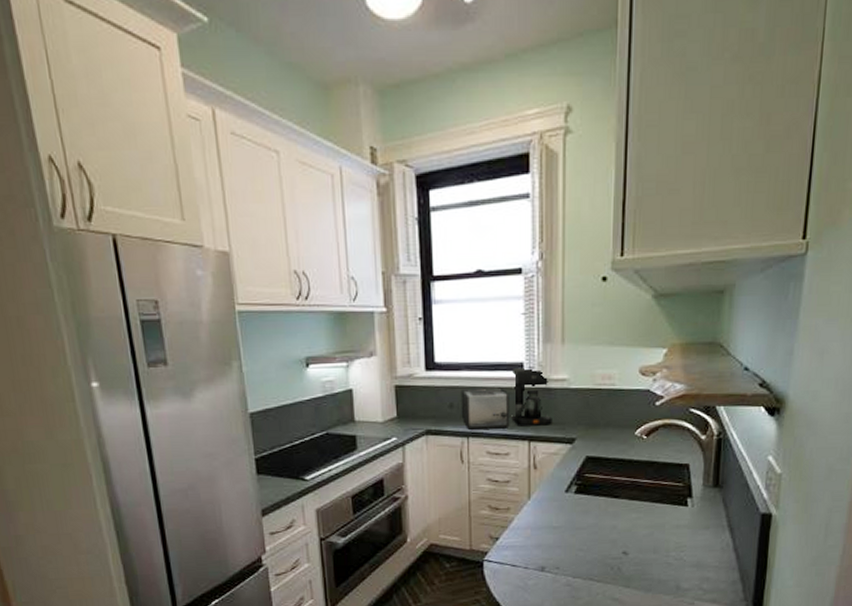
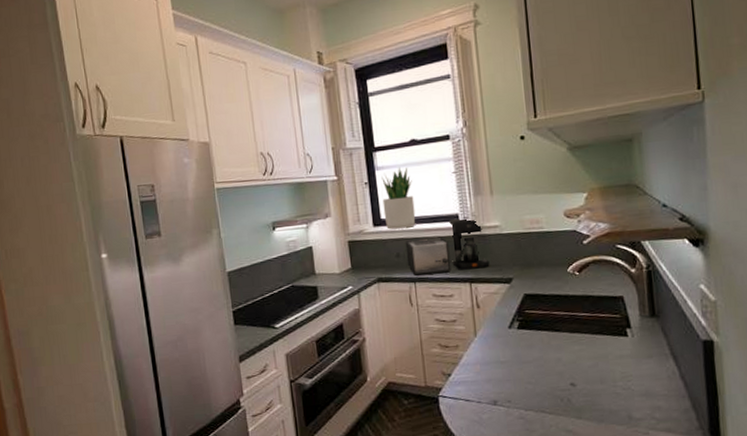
planter: none [438,302,475,375] -> present [381,167,416,230]

